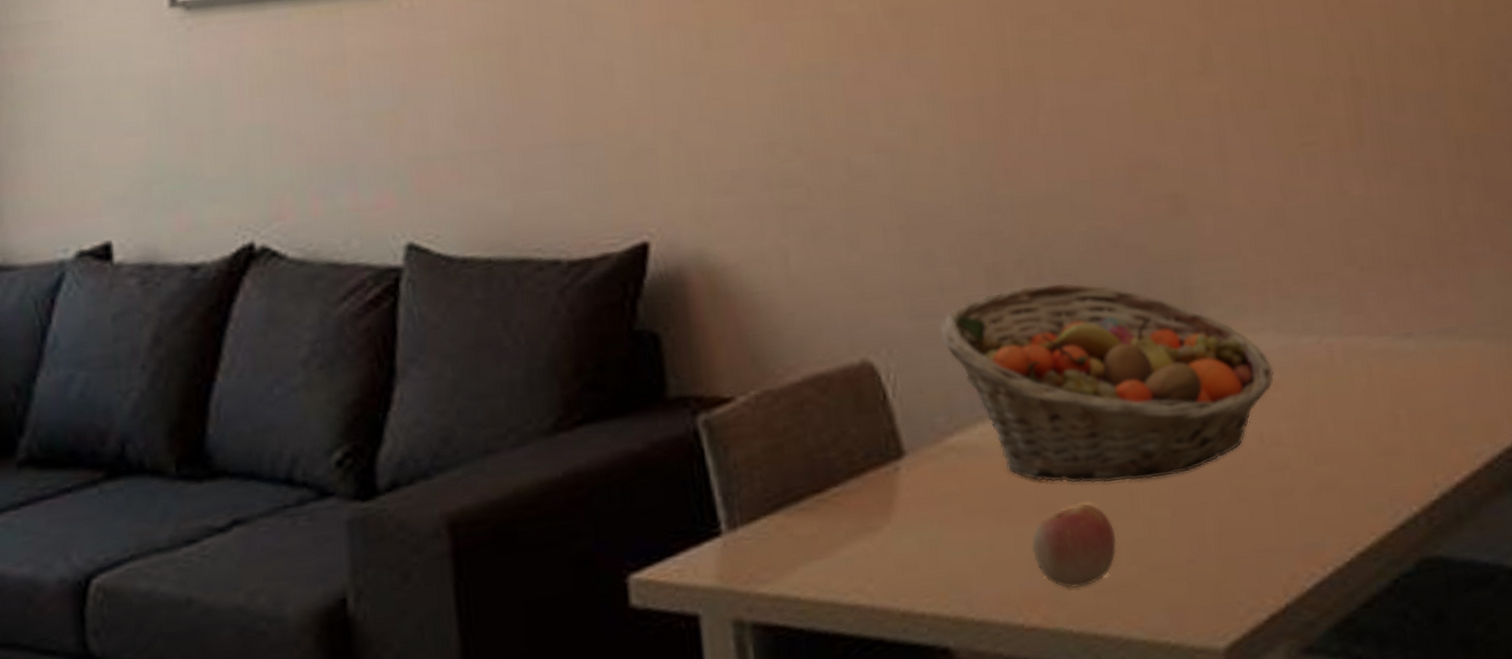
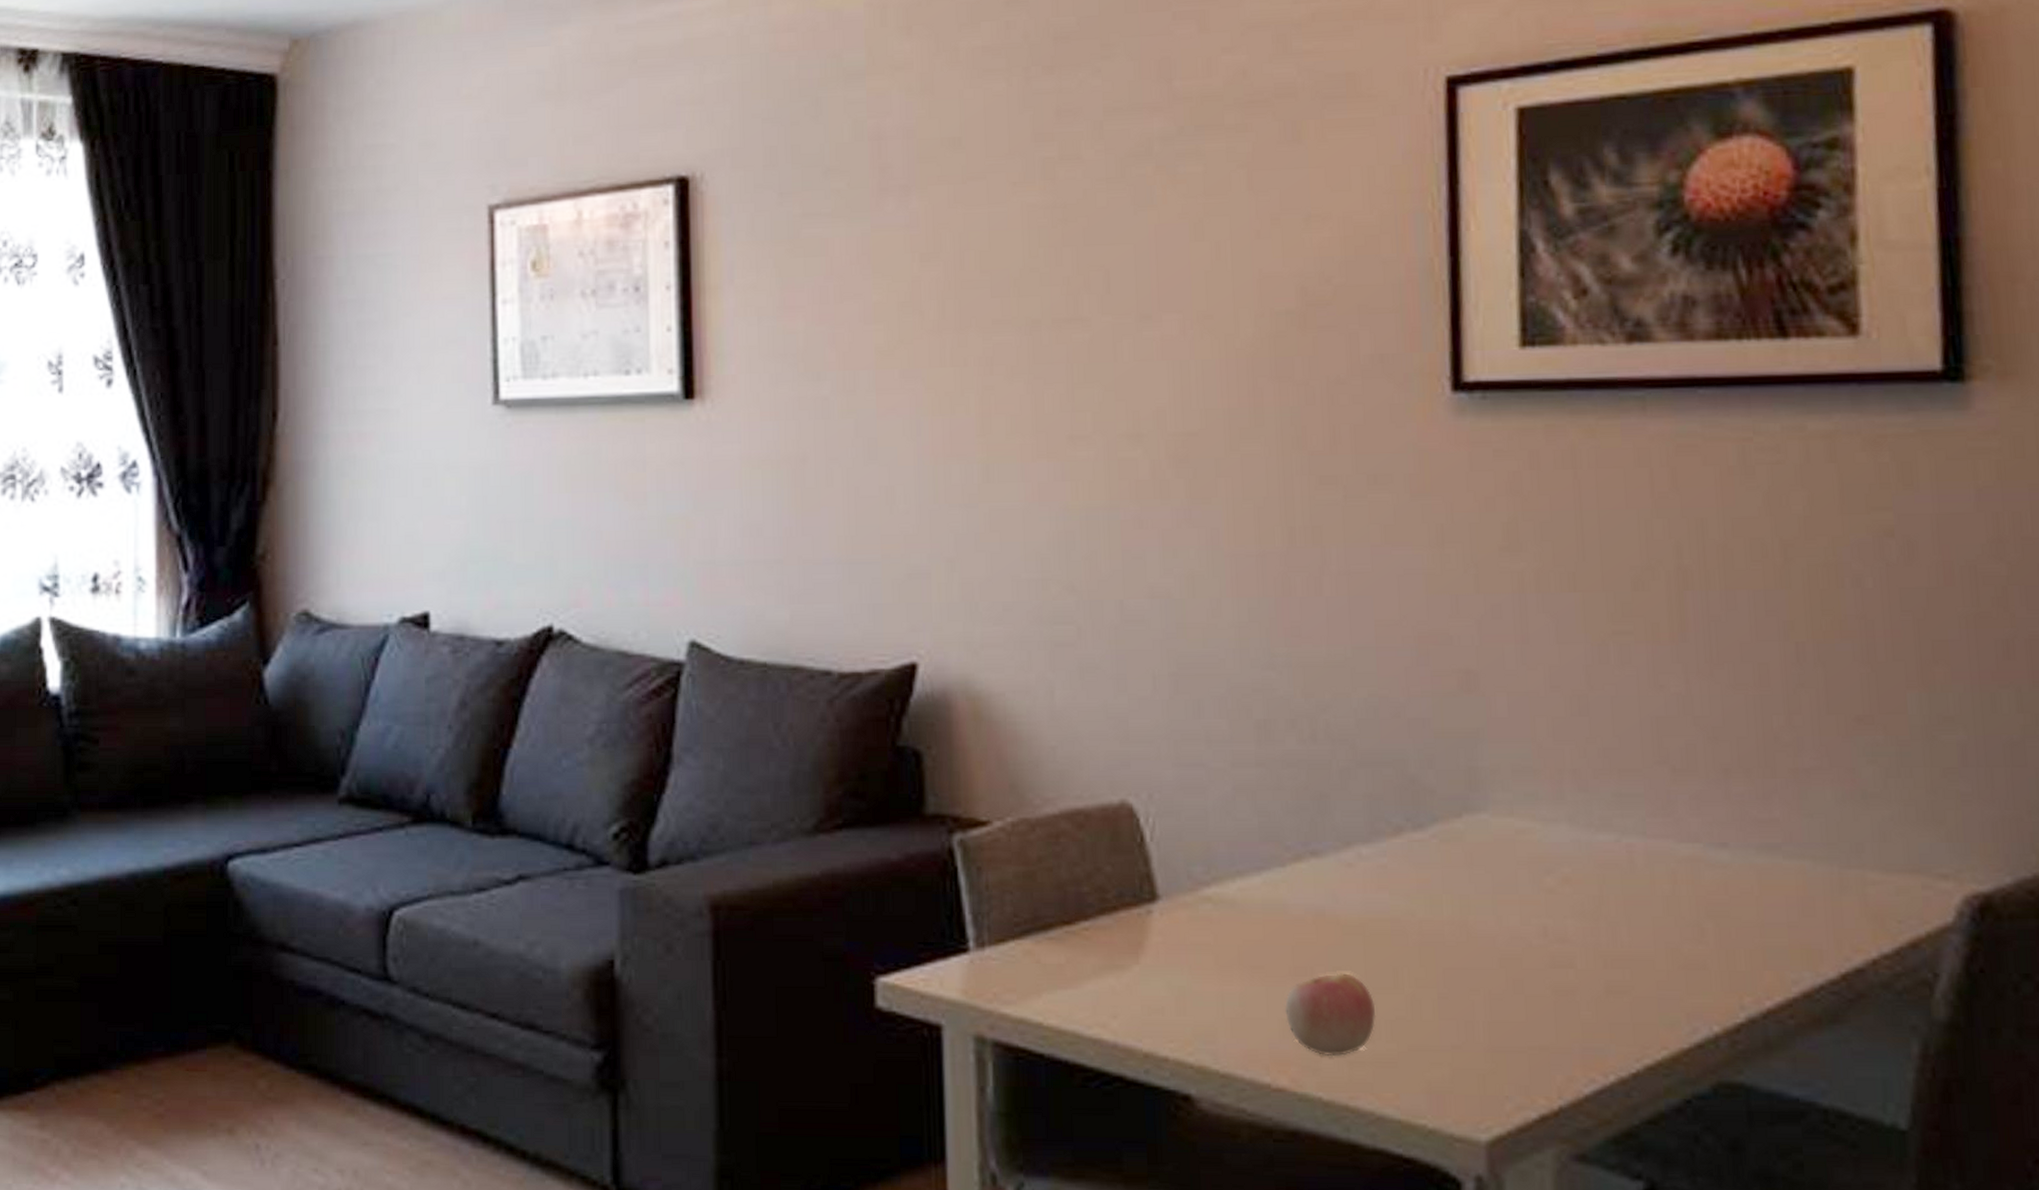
fruit basket: present [939,282,1274,483] -> none [1203,747,1563,957]

